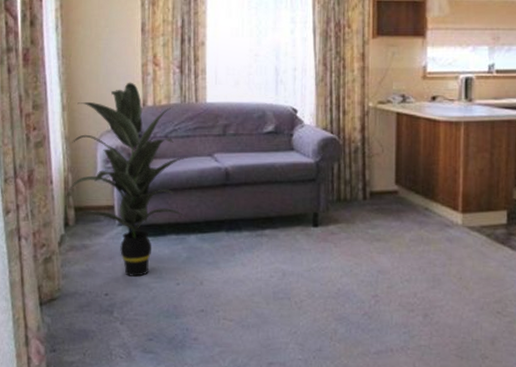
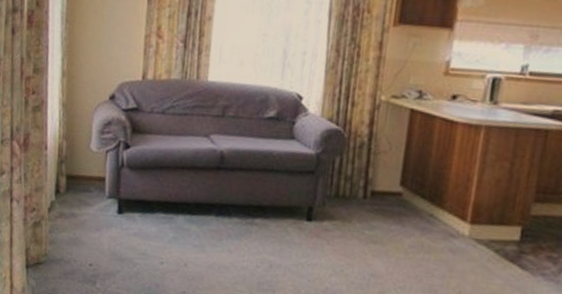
indoor plant: present [68,82,188,277] -> none [61,53,184,251]

